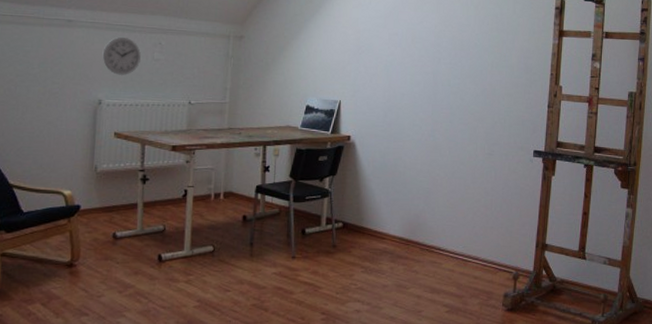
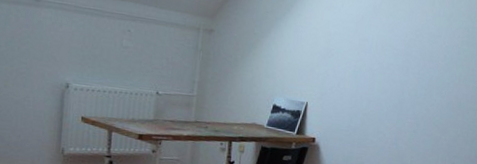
wall clock: present [102,37,141,75] -> none [70,21,109,61]

